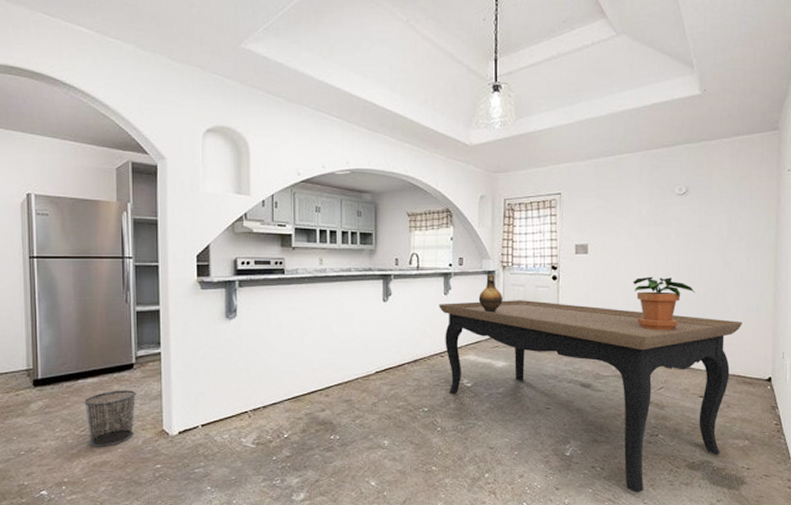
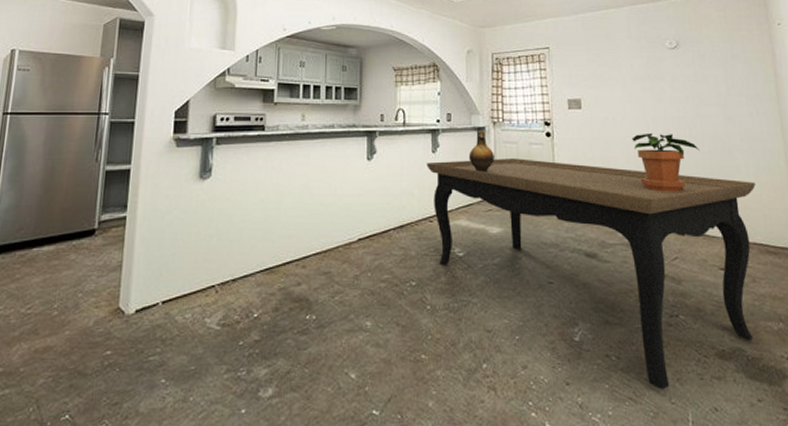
waste bin: present [84,390,137,447] -> none [34,260,95,328]

